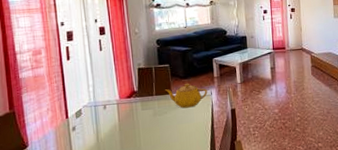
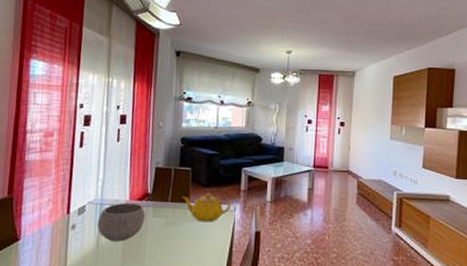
bowl: none [94,101,136,136] -> present [97,202,145,242]

